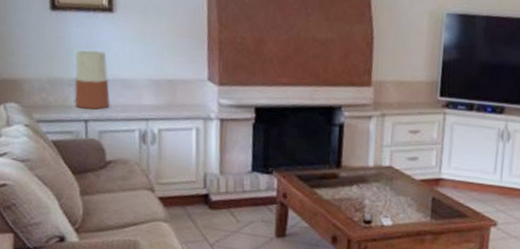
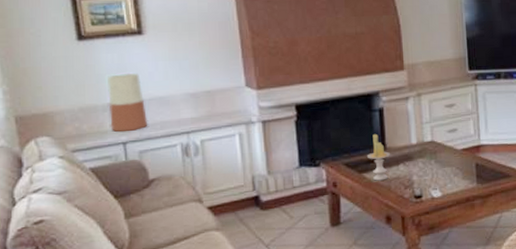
candle: none [320,149,346,199] -> present [366,133,391,181]

